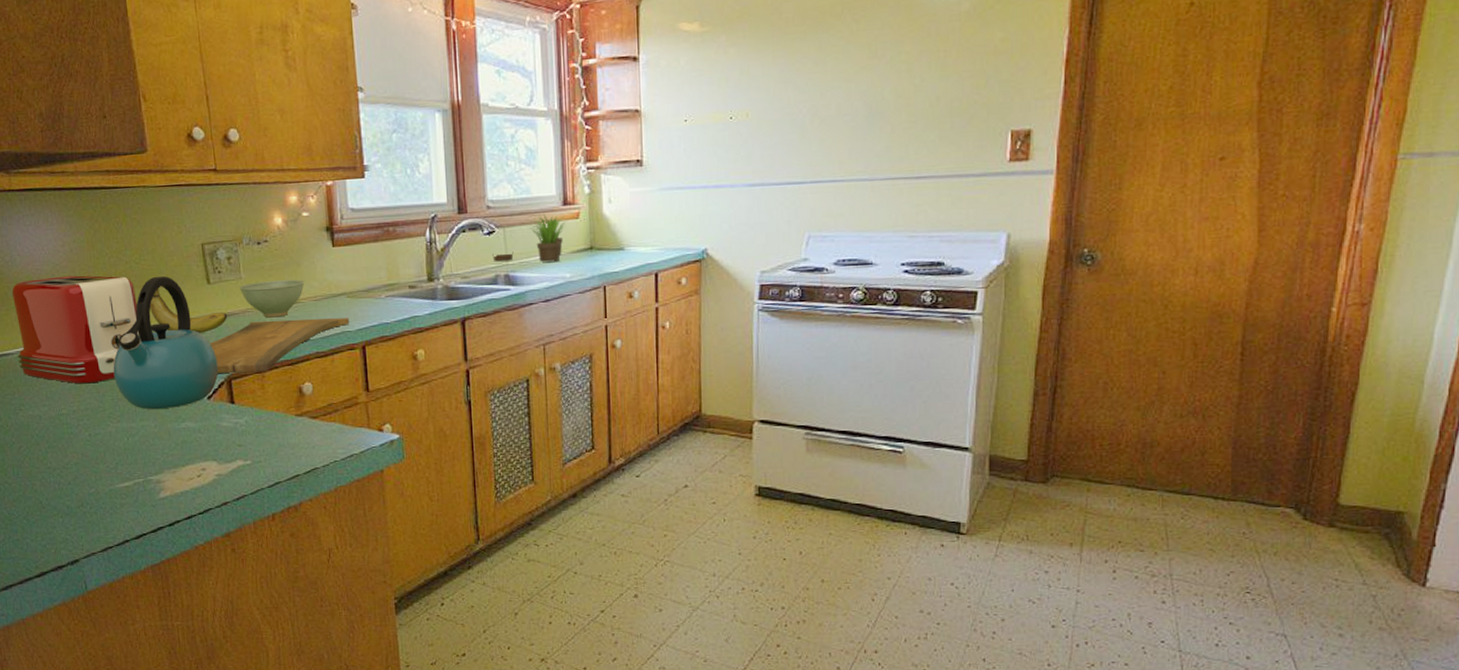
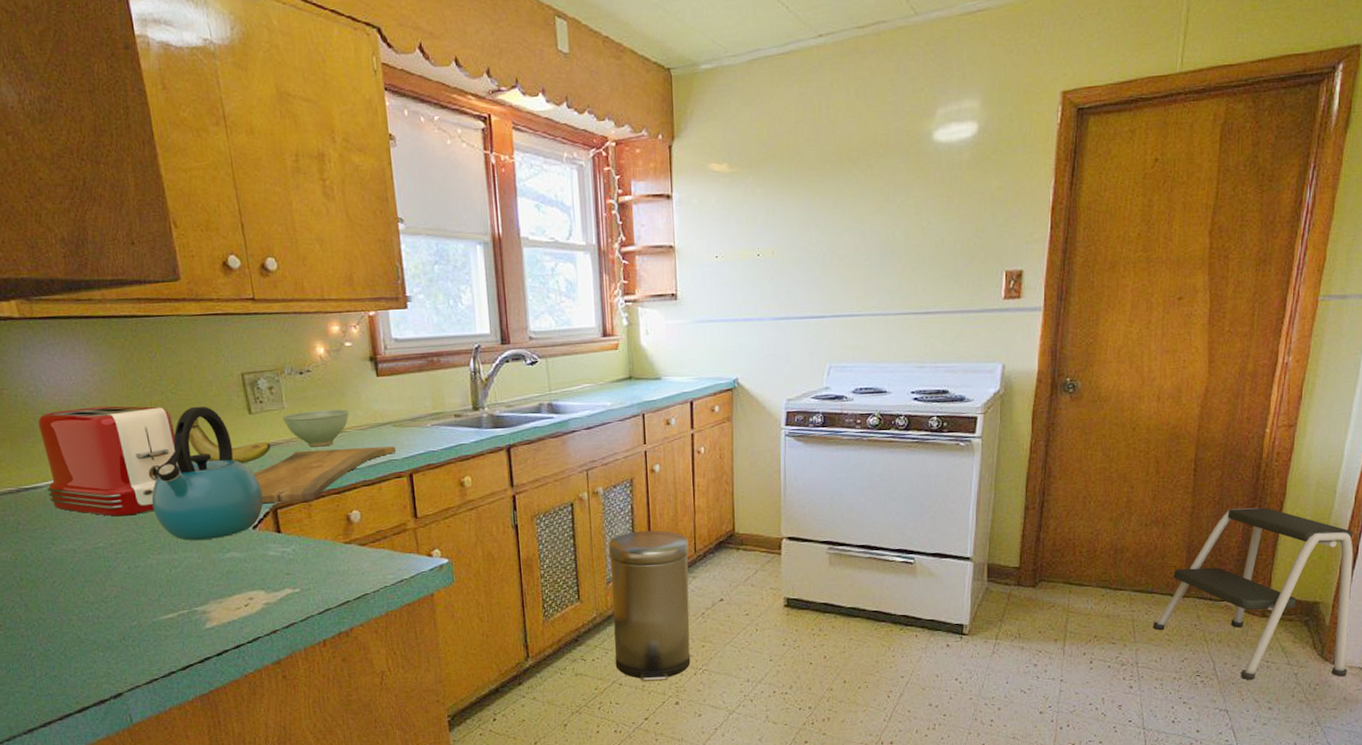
plant: present [492,214,566,263] -> none [535,345,606,392]
pedal bin: none [564,409,651,571] -> present [608,530,691,681]
step stool: none [1190,399,1448,602] -> present [1153,507,1354,680]

